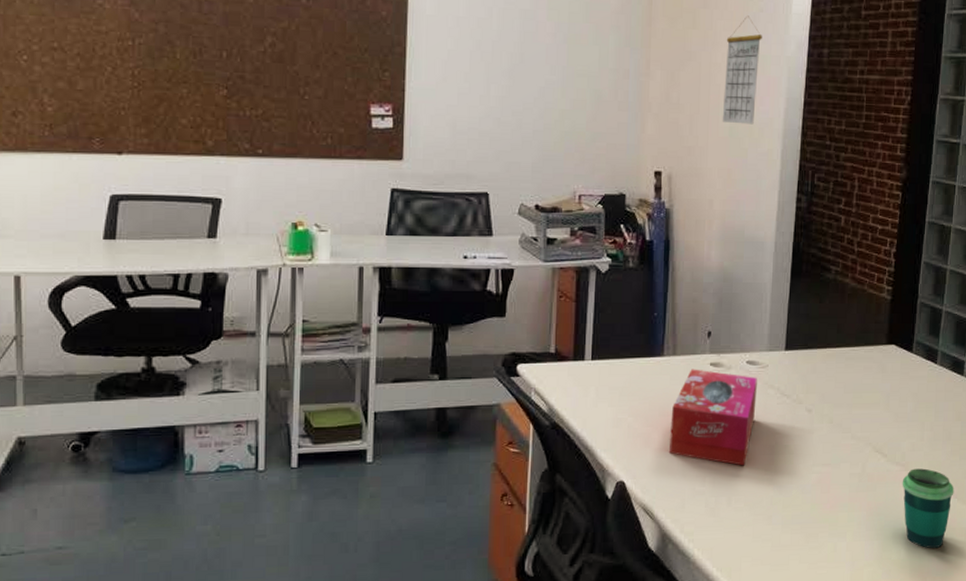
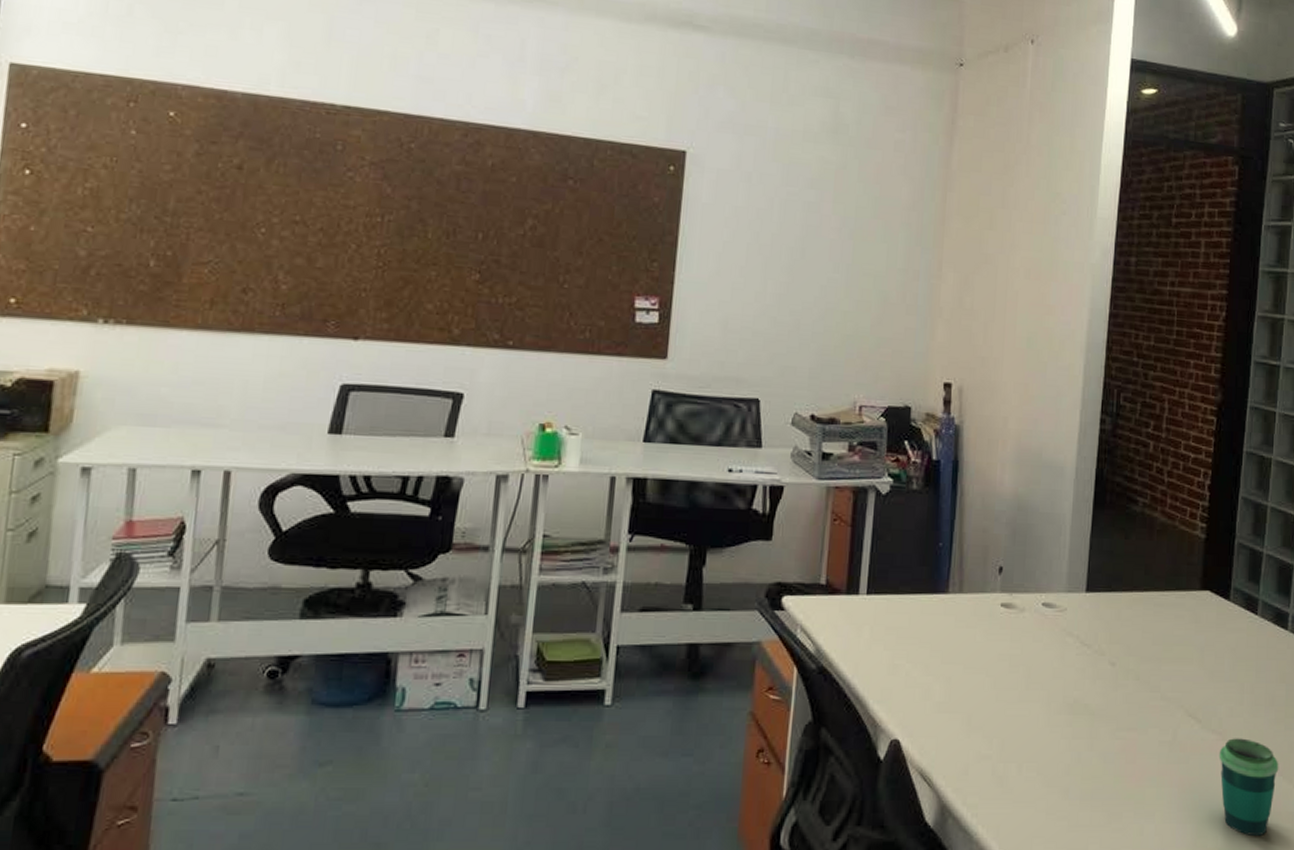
tissue box: present [669,369,757,466] -> none [952,609,1054,727]
calendar: present [722,16,762,125] -> none [1019,218,1065,336]

